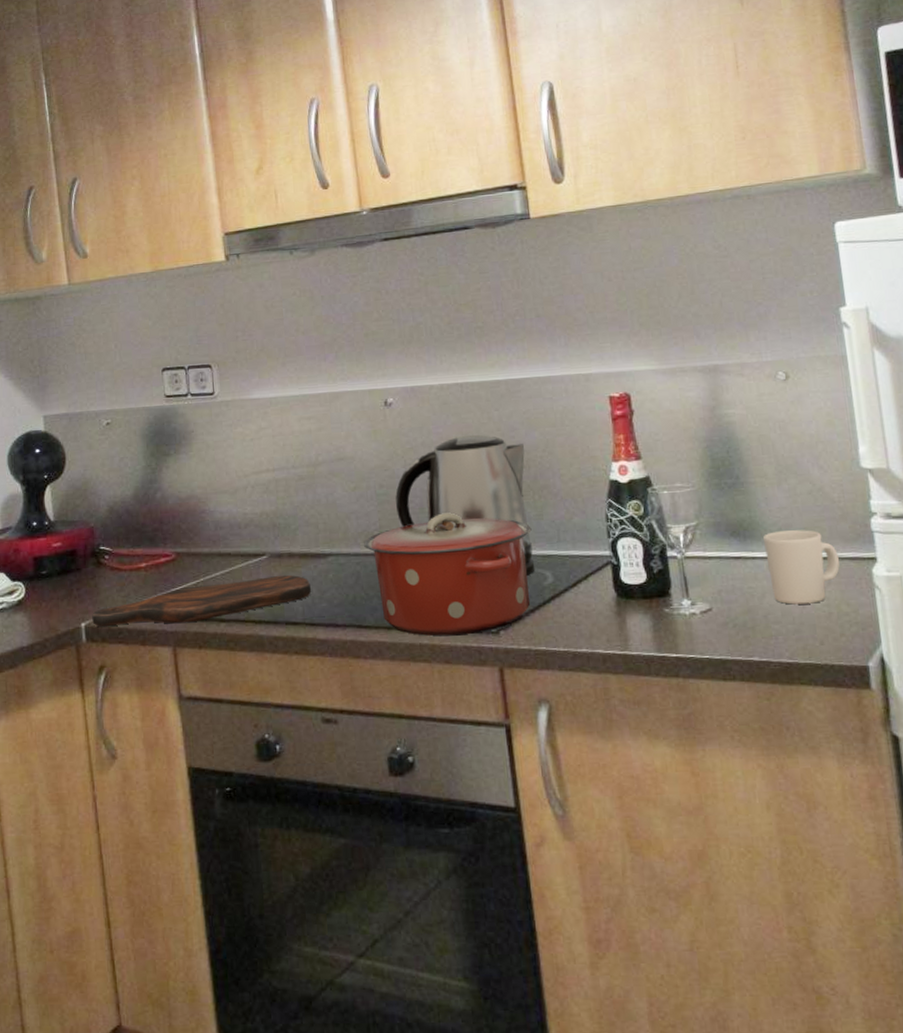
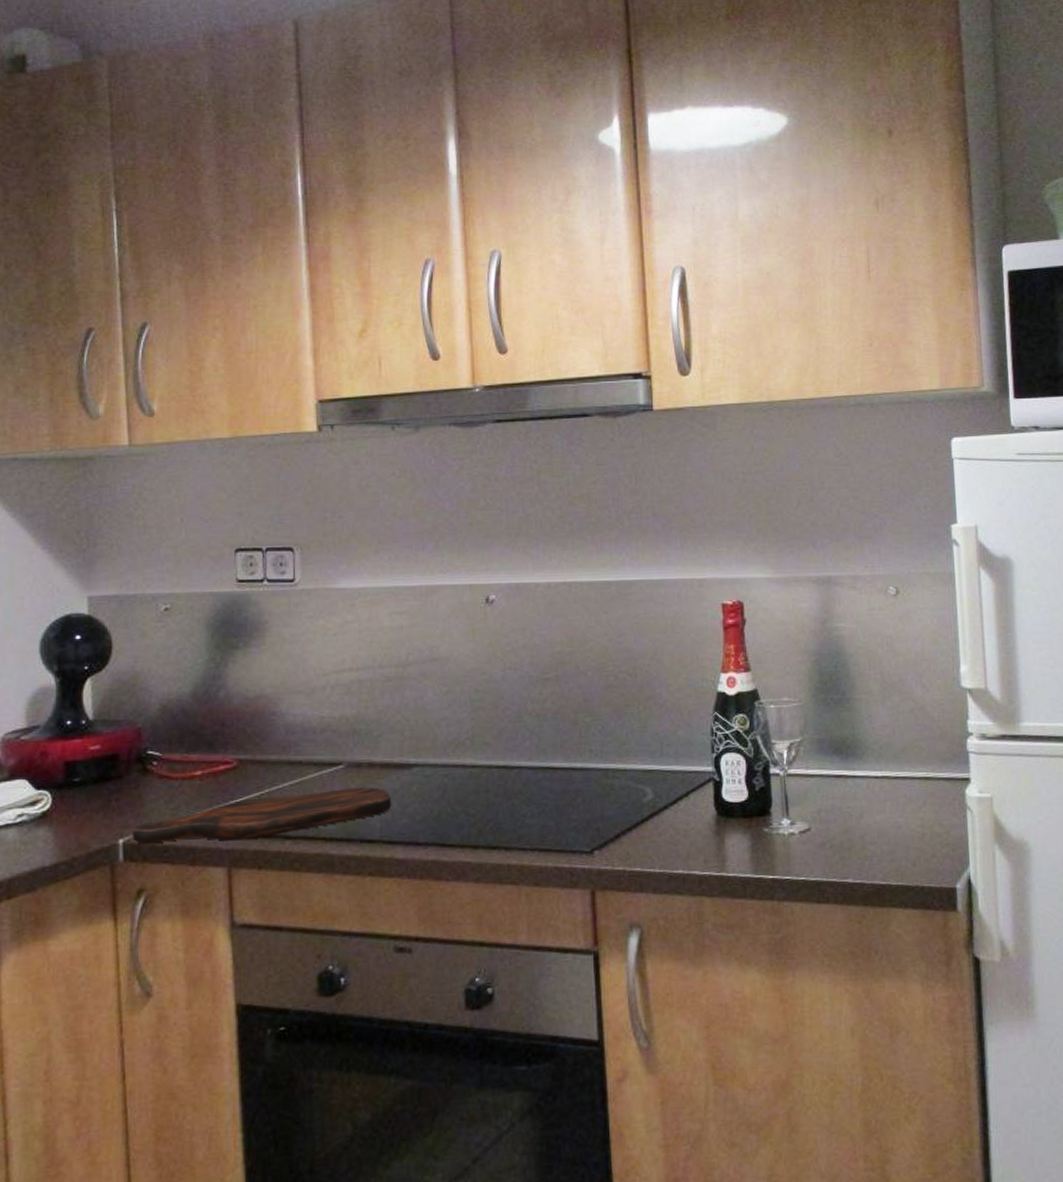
casserole: present [364,512,532,636] -> none [454,722,634,856]
kettle: present [395,435,535,576] -> none [490,639,635,792]
mug: present [762,530,840,605] -> none [864,749,935,825]

